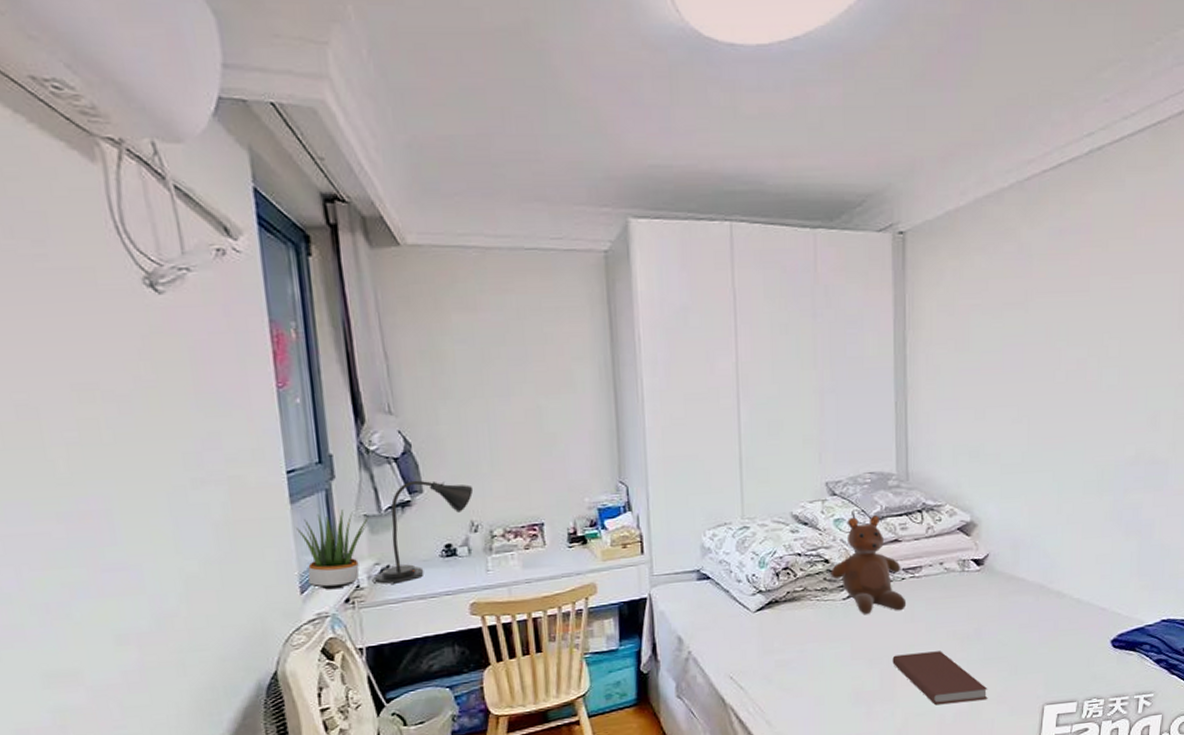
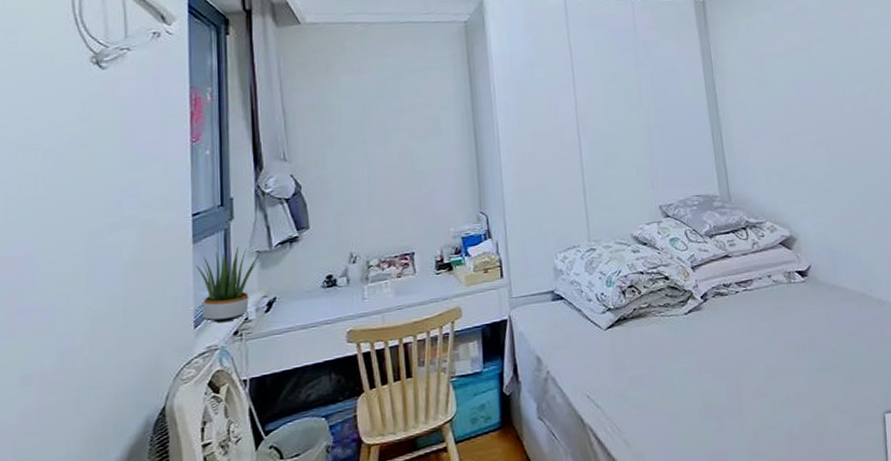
desk lamp: present [372,480,474,585] -> none [259,217,354,317]
teddy bear: present [830,516,907,614] -> none [671,234,743,328]
book: present [892,651,988,706] -> none [736,361,831,418]

